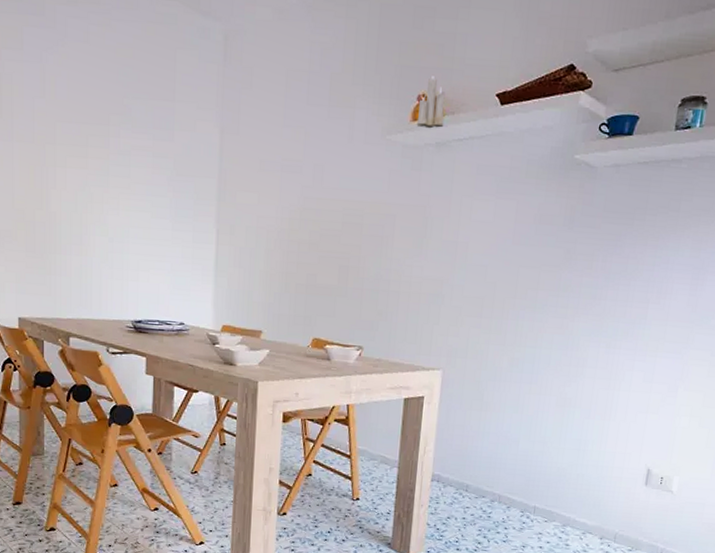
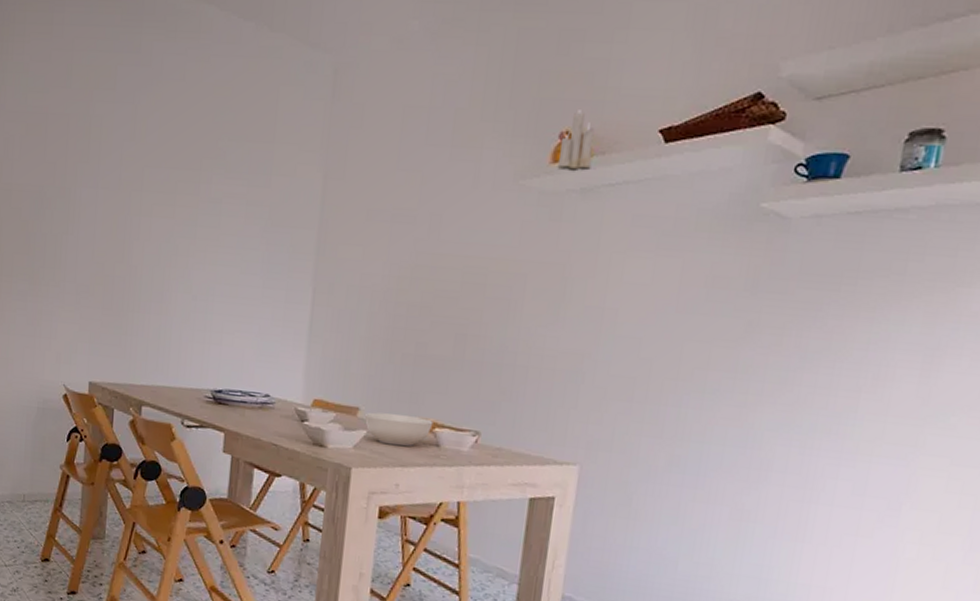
bowl: none [266,334,324,362] -> present [364,412,433,447]

